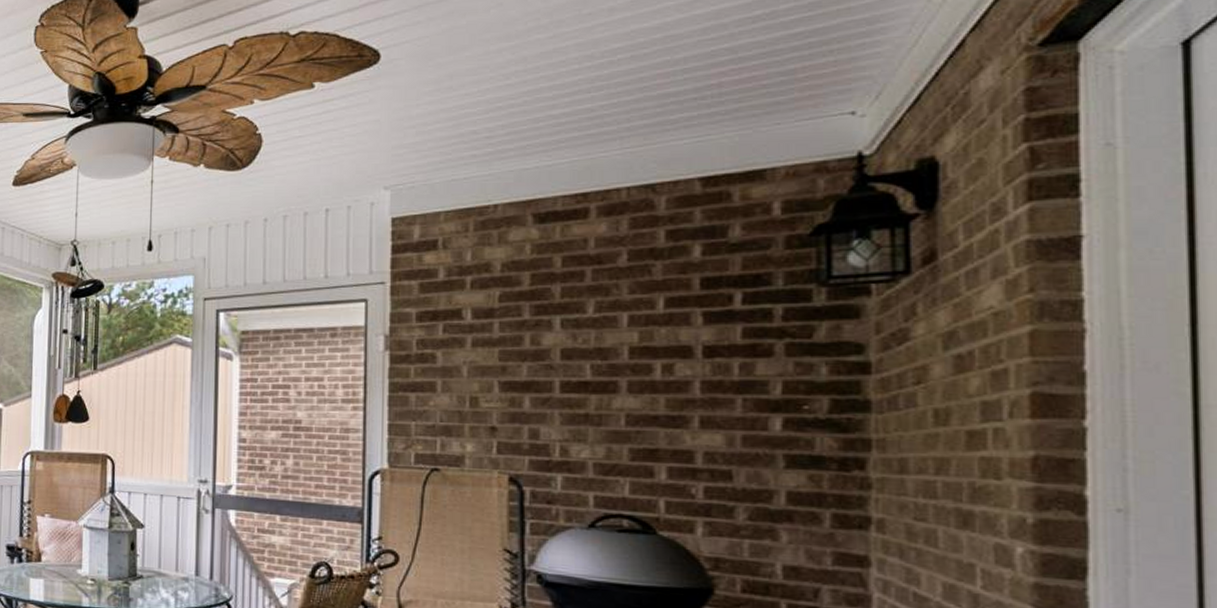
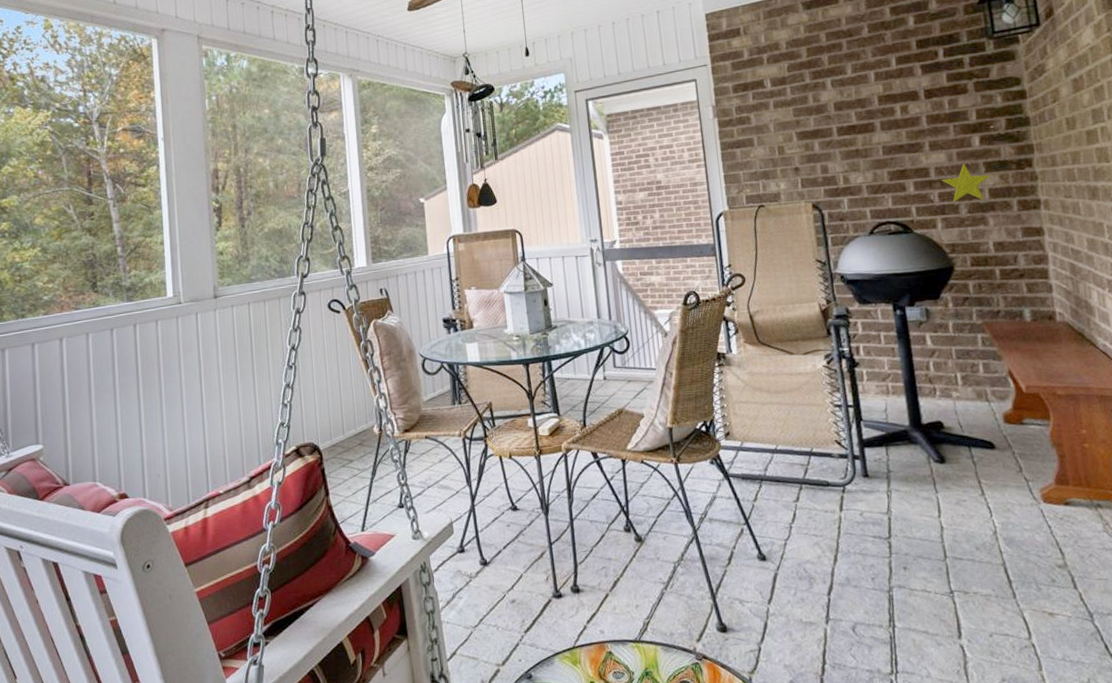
decorative star: none [711,452,793,506] -> present [941,164,991,203]

